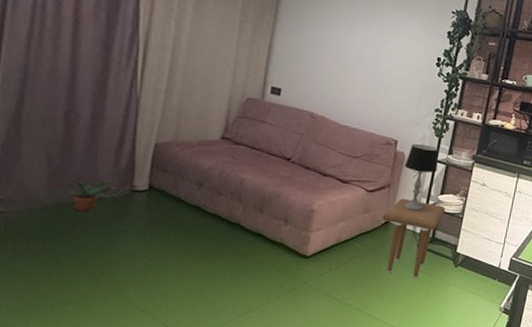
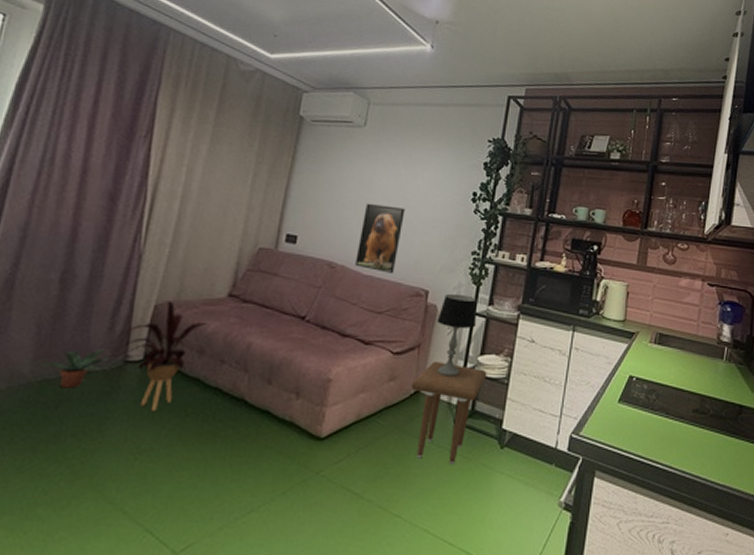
house plant: none [122,140,205,232] -> present [116,301,208,411]
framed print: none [333,62,377,124] -> present [355,203,405,273]

